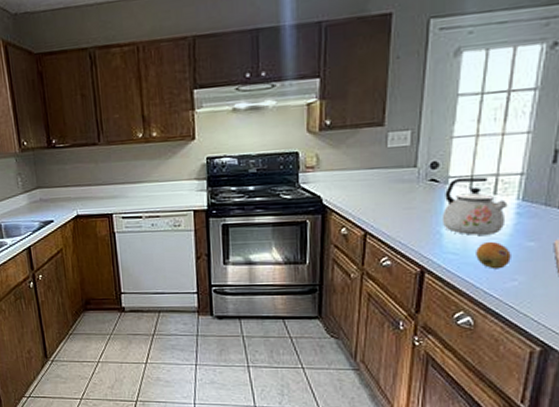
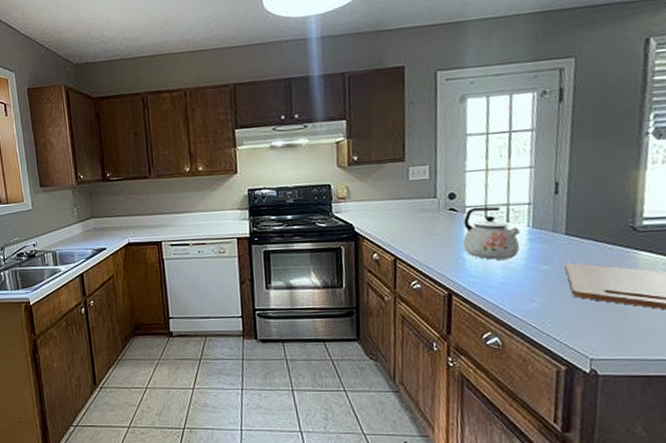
fruit: present [476,241,511,270] -> none [496,265,529,292]

